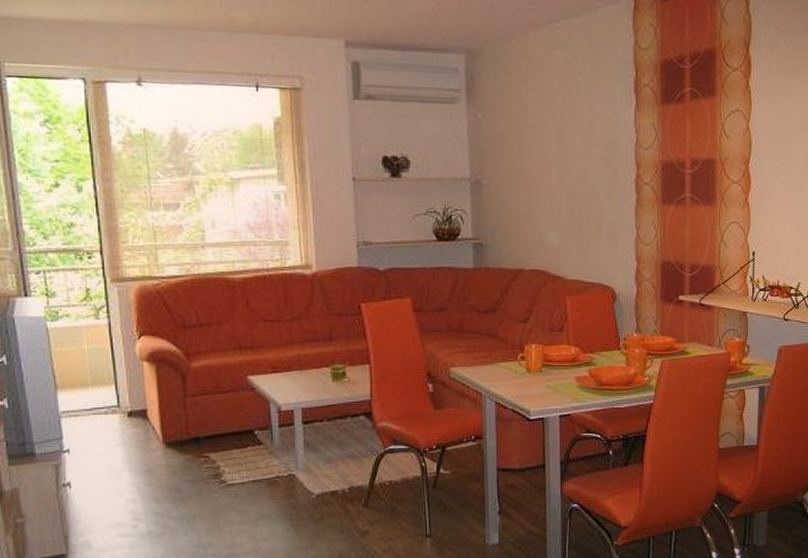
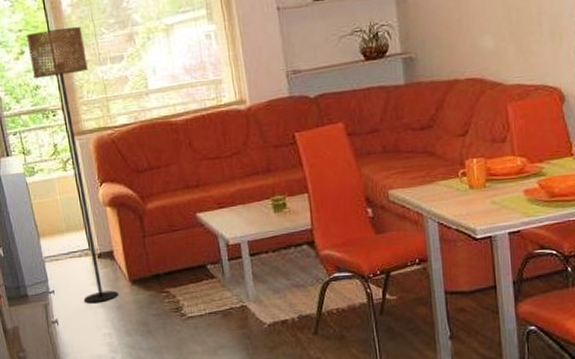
floor lamp: none [64,165,149,466] -> present [26,27,119,304]

